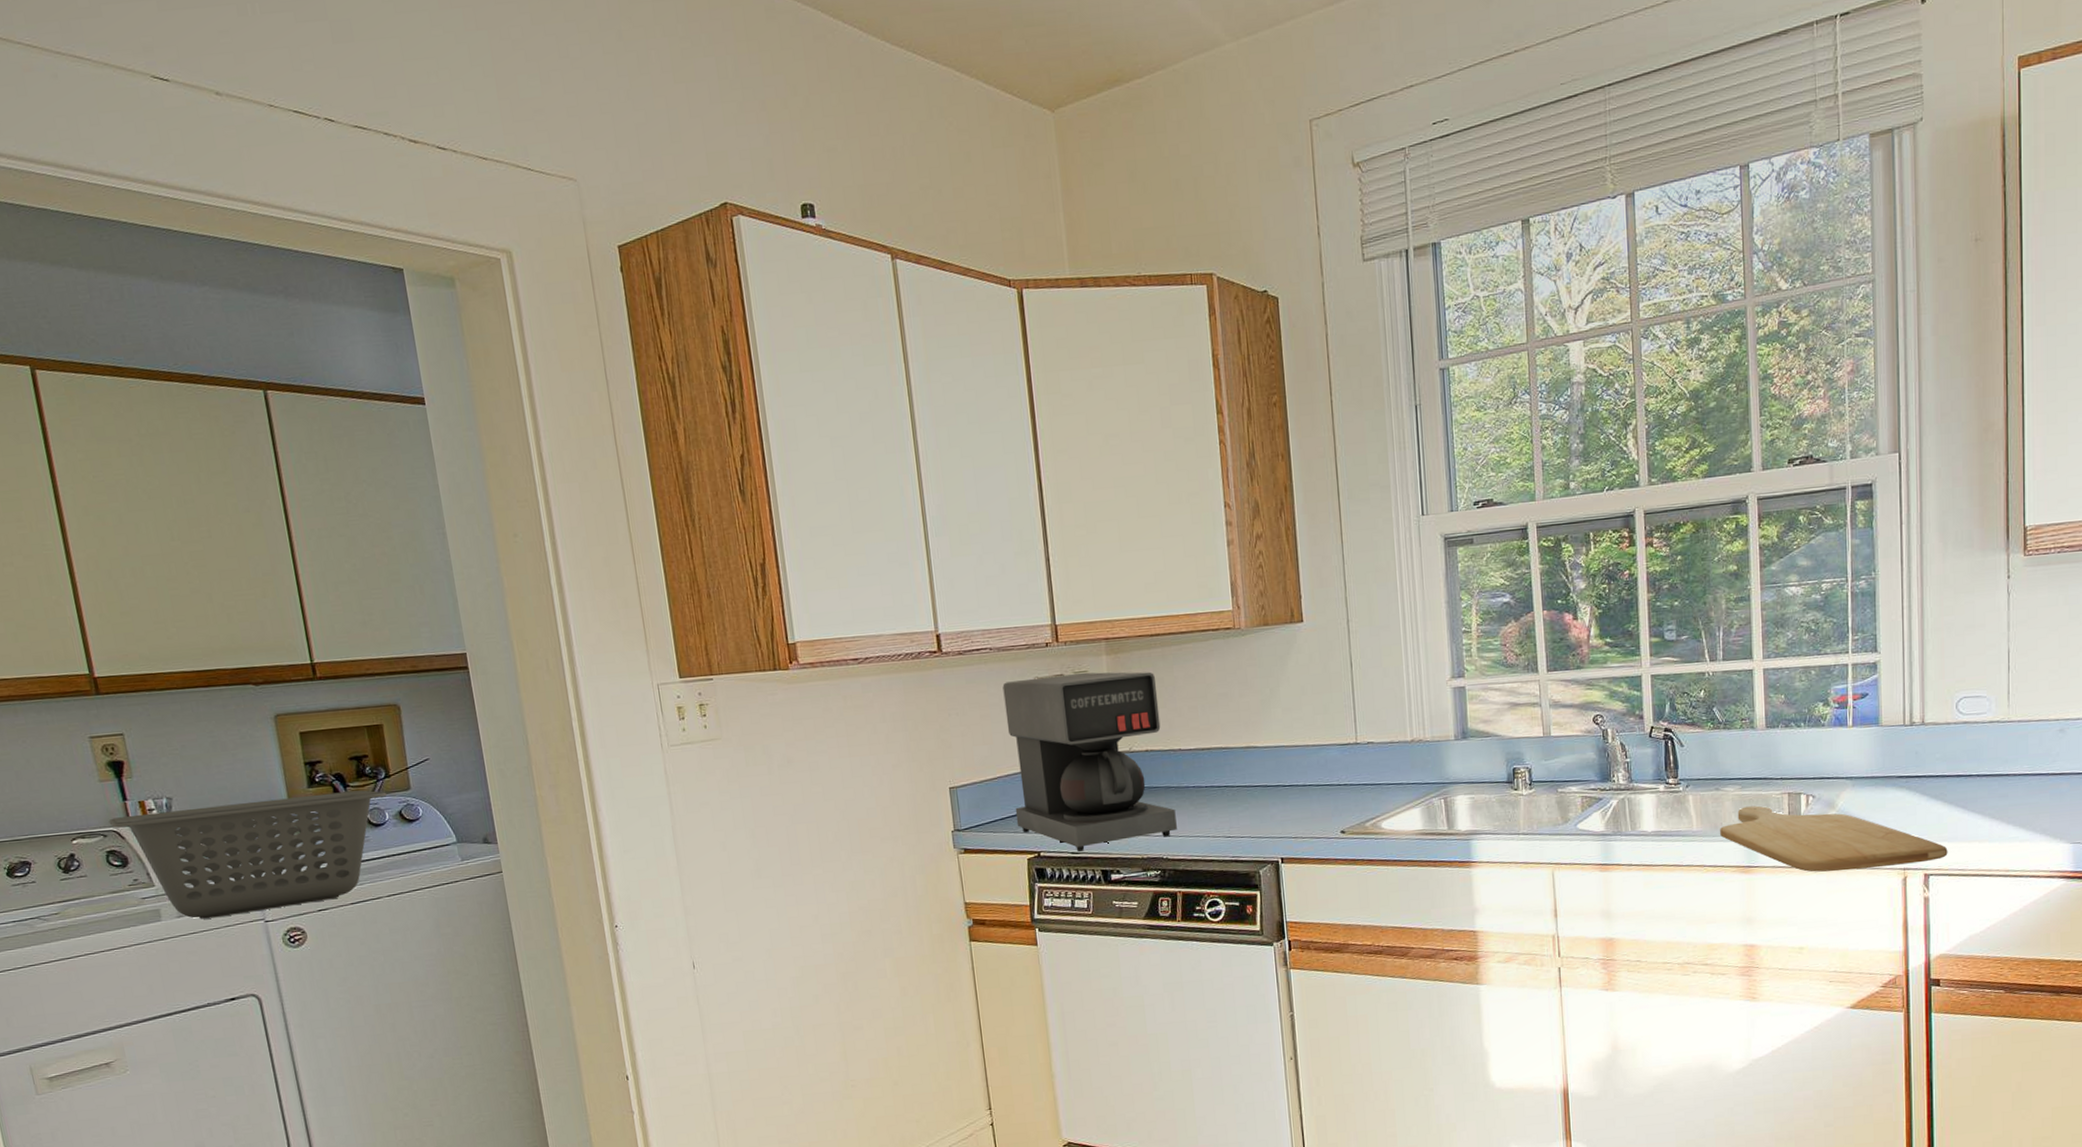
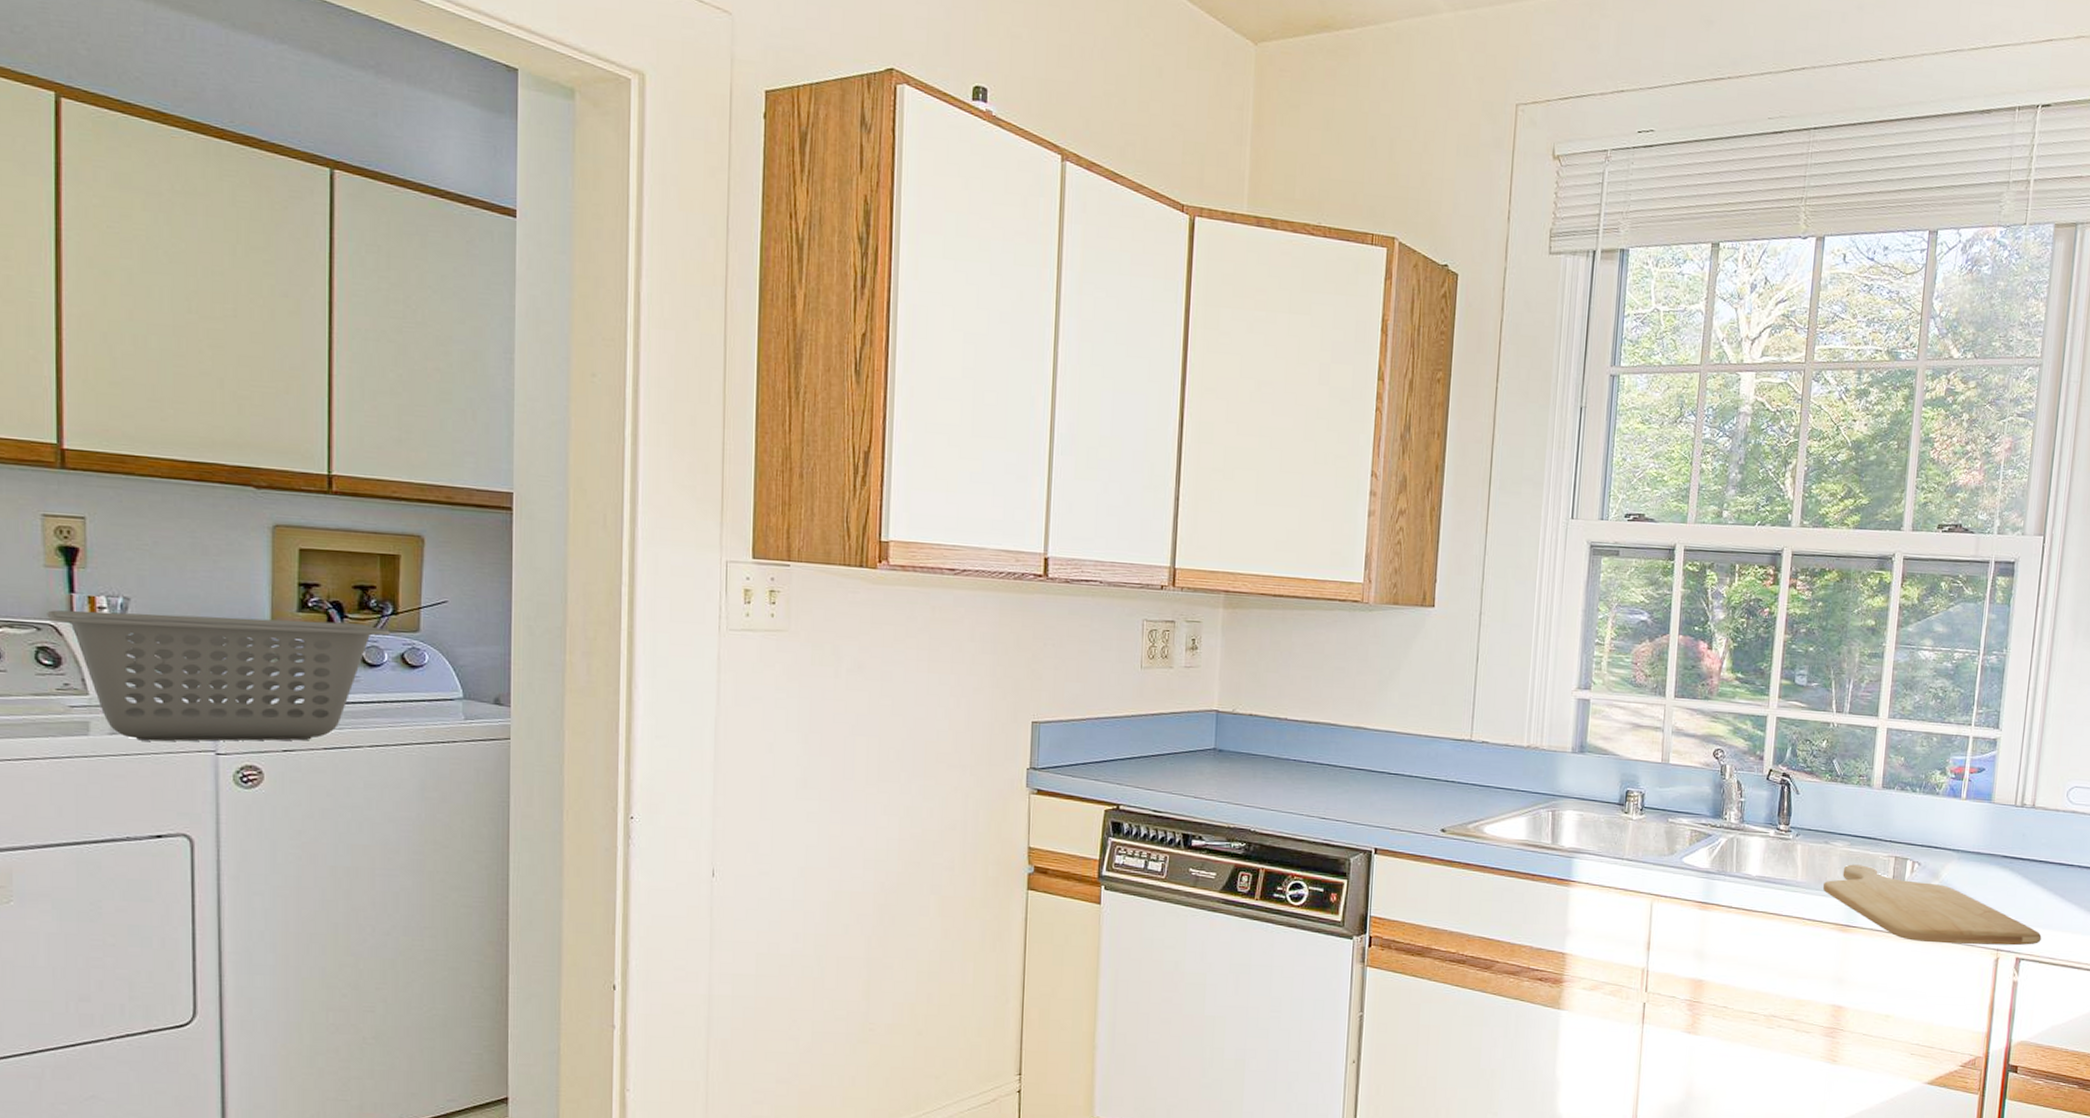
coffee maker: present [1002,671,1177,853] -> none [1099,619,1272,812]

